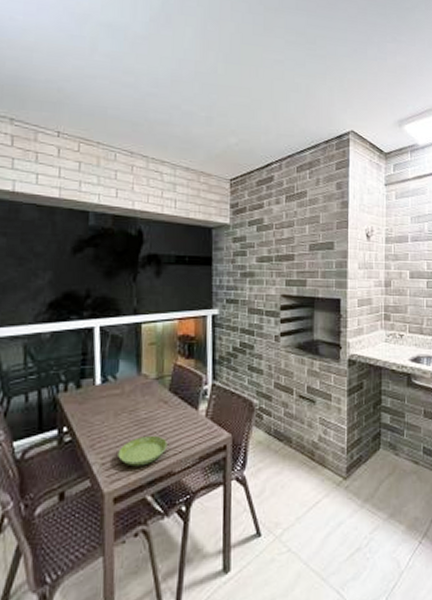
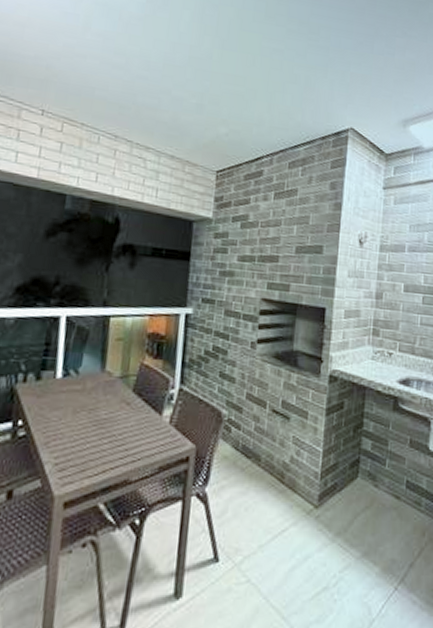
saucer: present [118,435,167,467] -> none [72,438,126,471]

